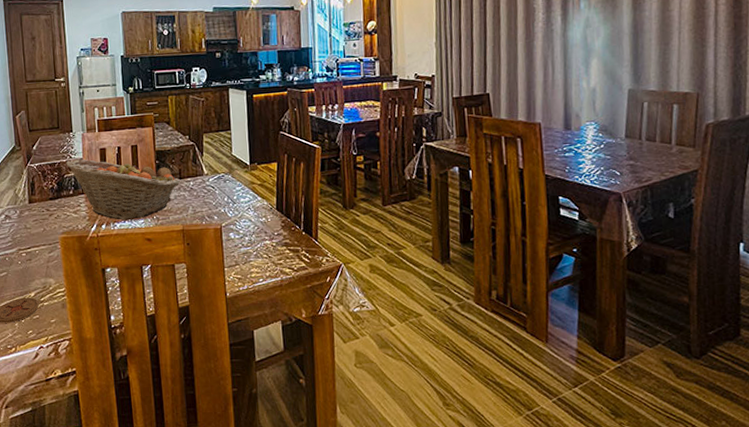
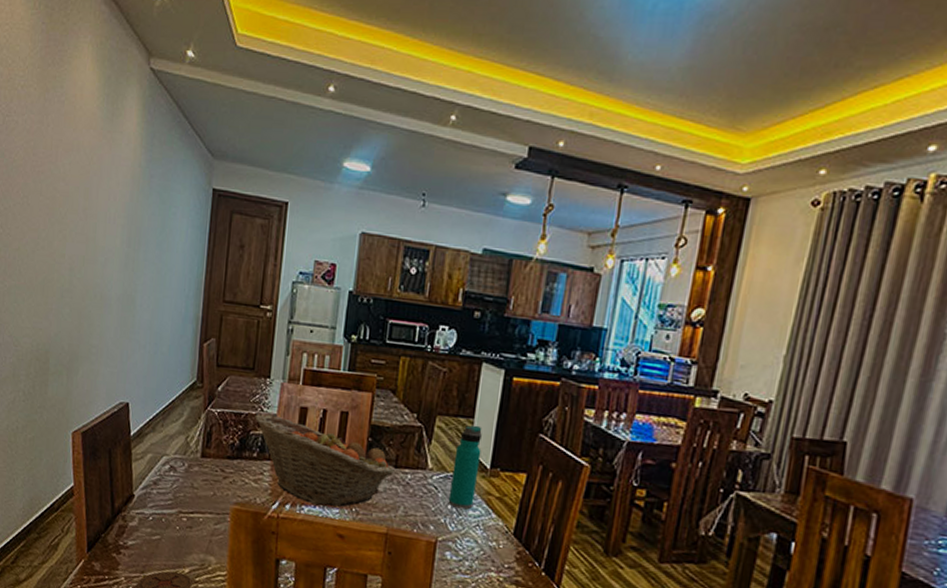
water bottle: none [222,135,243,199] -> present [448,425,483,510]

